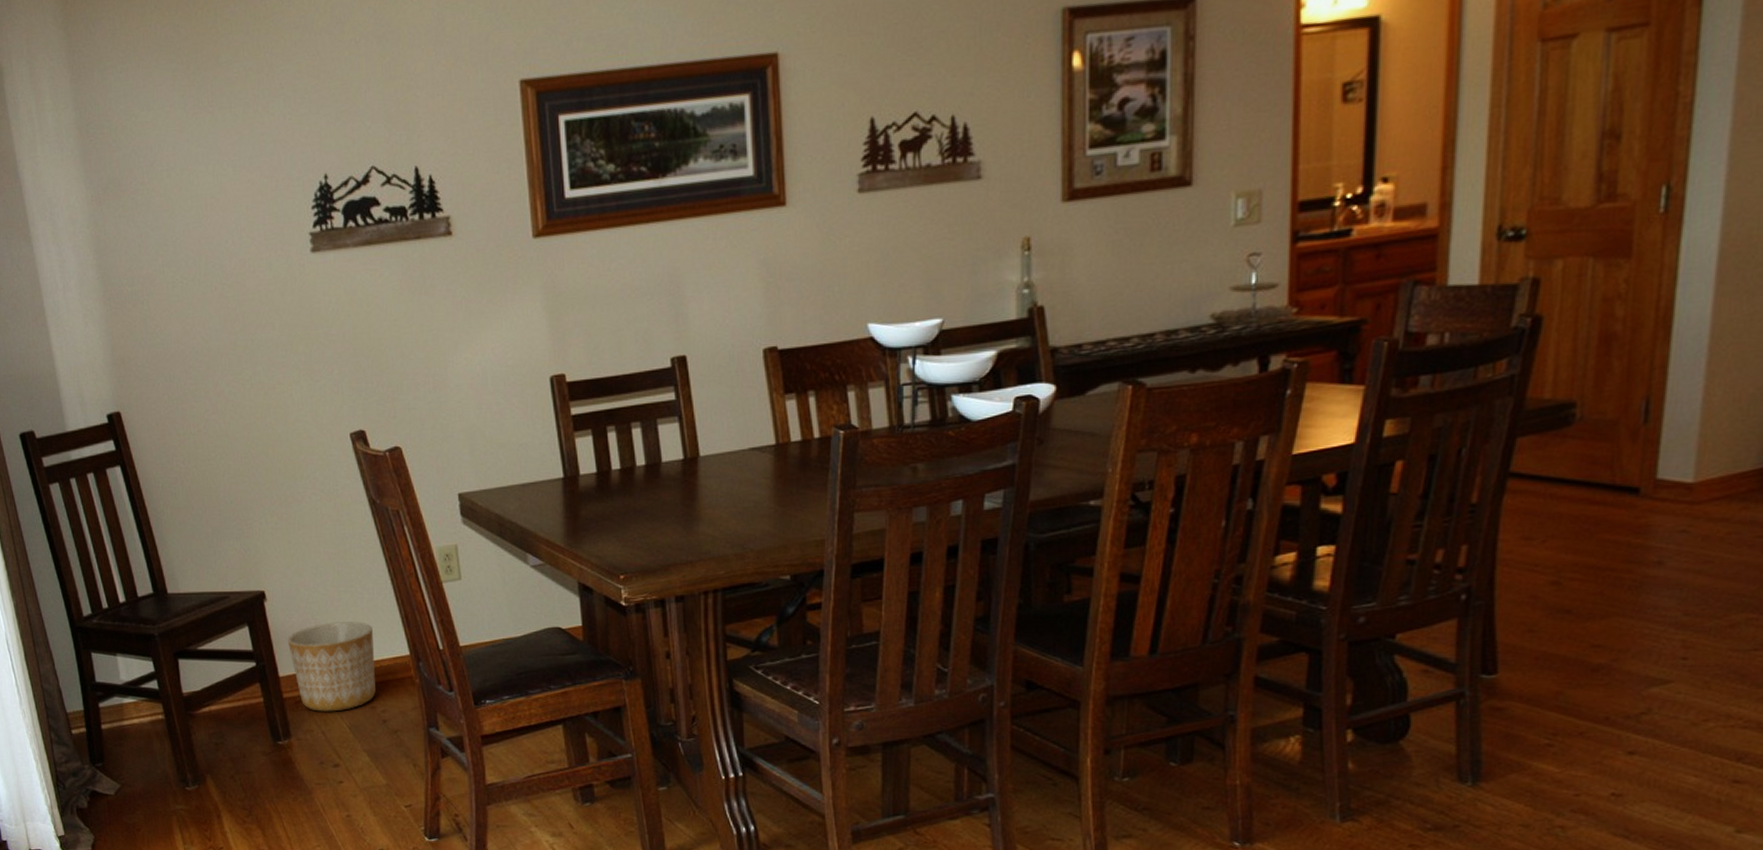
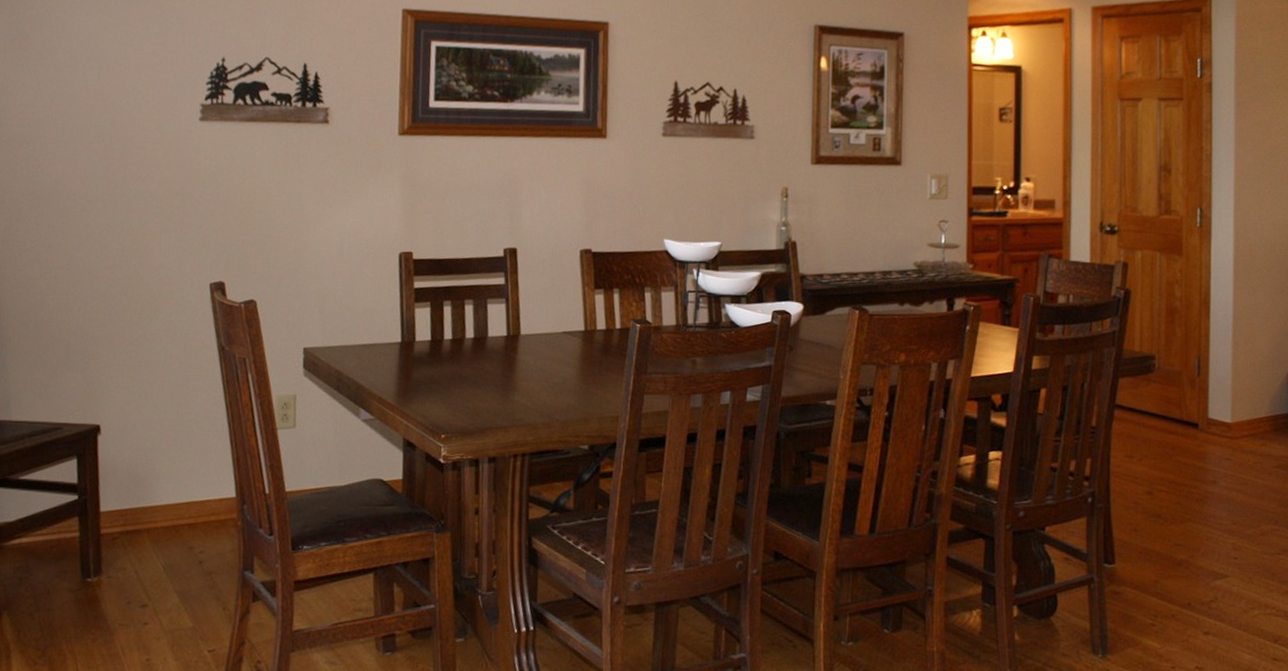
planter: present [288,622,376,712] -> none [115,460,203,550]

